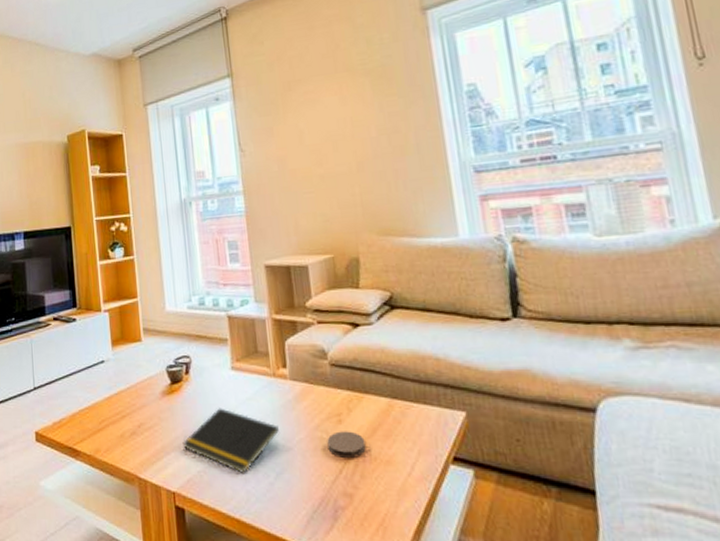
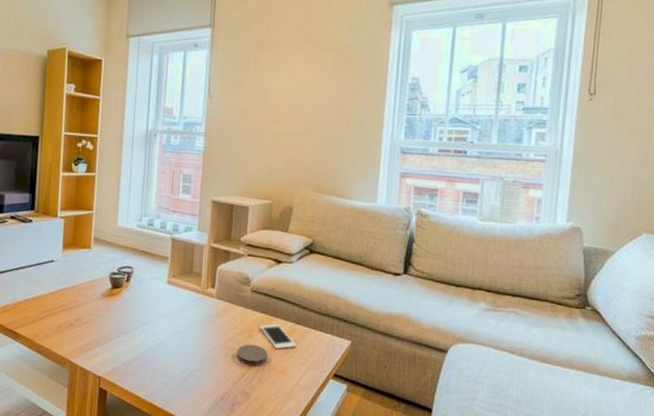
notepad: present [182,408,279,473] -> none [114,313,199,368]
cell phone: none [349,403,398,434] -> present [260,324,296,350]

